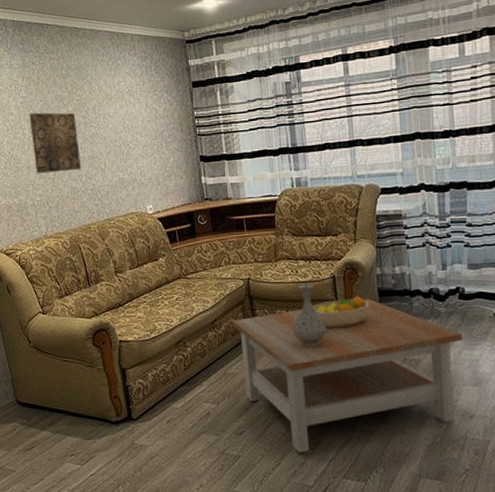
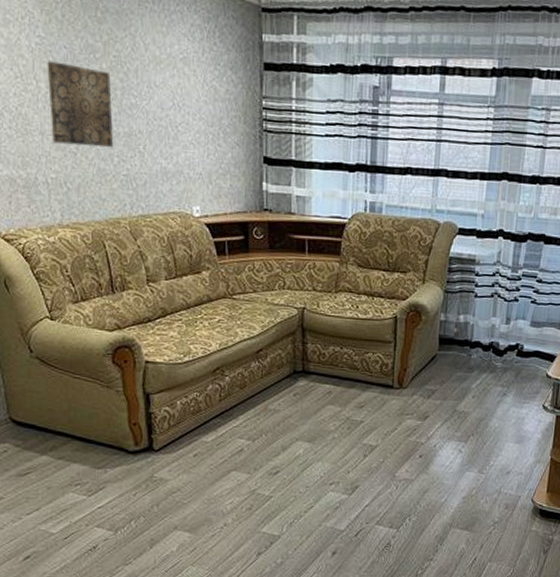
coffee table: present [231,298,463,453] -> none [279,344,514,497]
vase: present [292,283,327,347] -> none [344,321,381,390]
fruit bowl: present [312,296,369,328] -> none [369,341,427,373]

